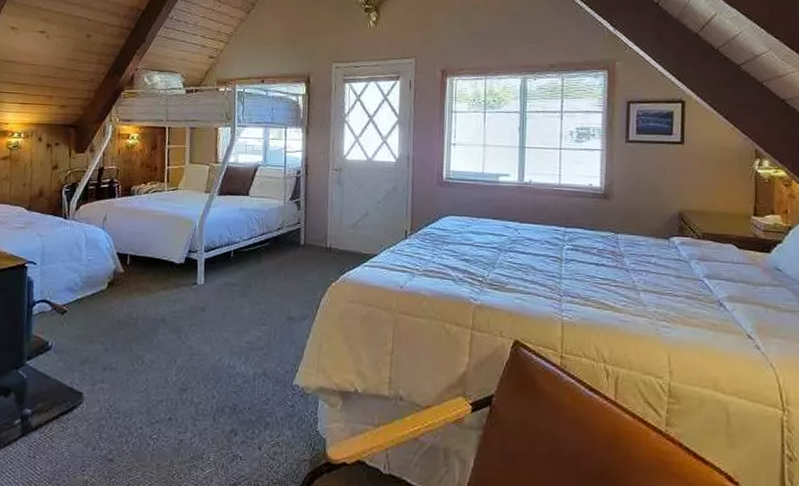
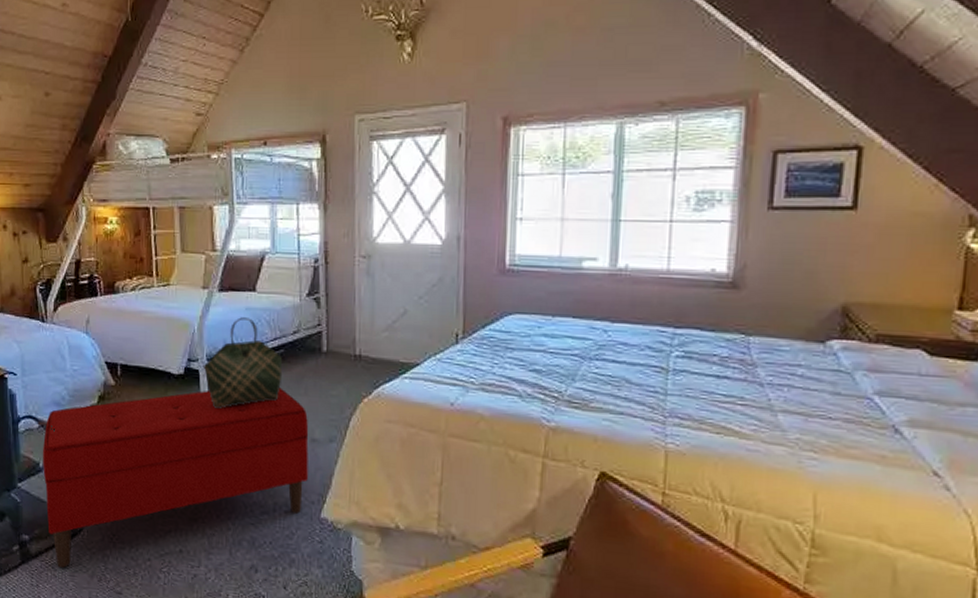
bench: none [50,274,287,439] -> present [42,387,309,568]
tote bag: none [201,216,268,292] -> present [203,317,283,409]

